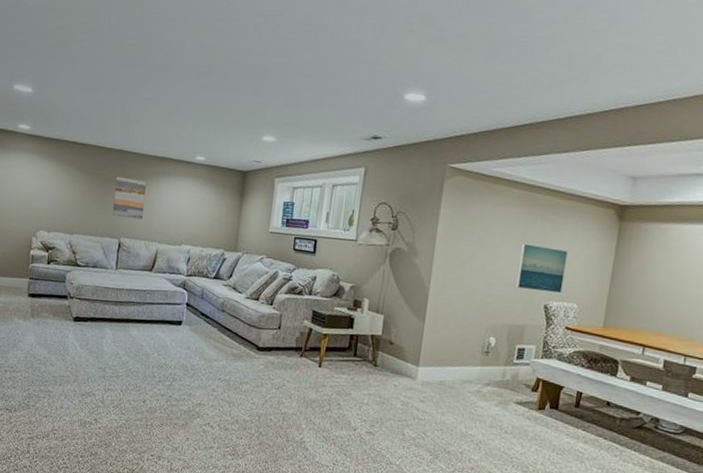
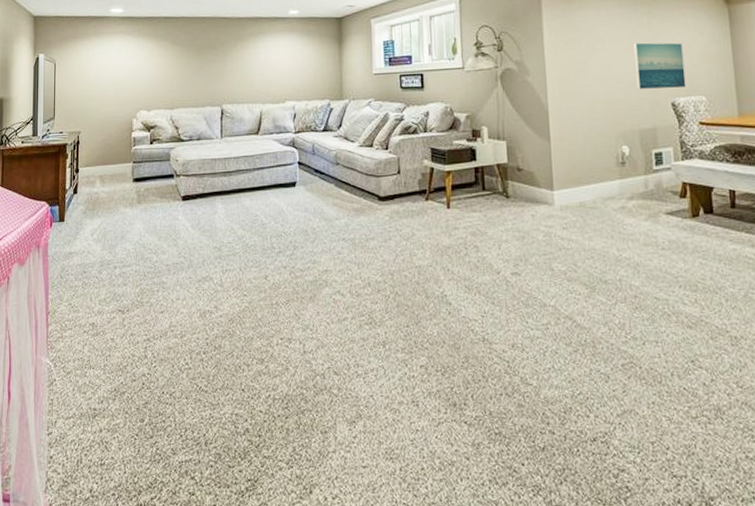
wall art: present [112,176,147,220] -> none [211,43,244,84]

